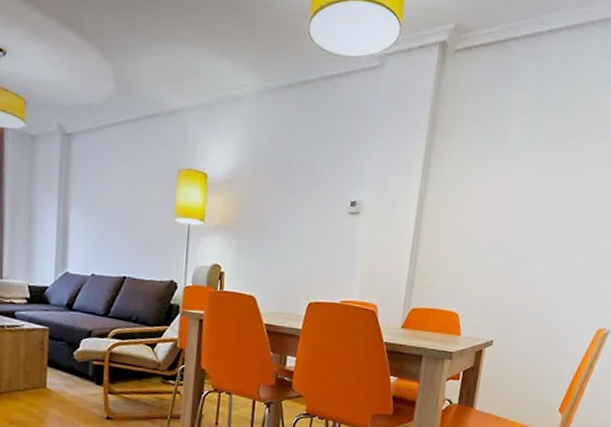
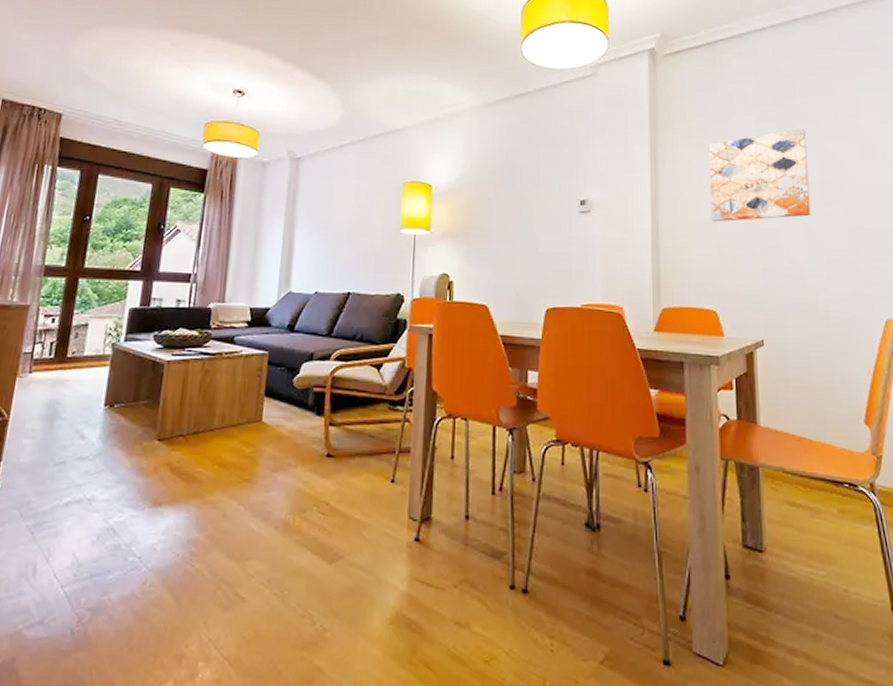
wall art: none [469,144,574,233] -> present [708,129,811,222]

